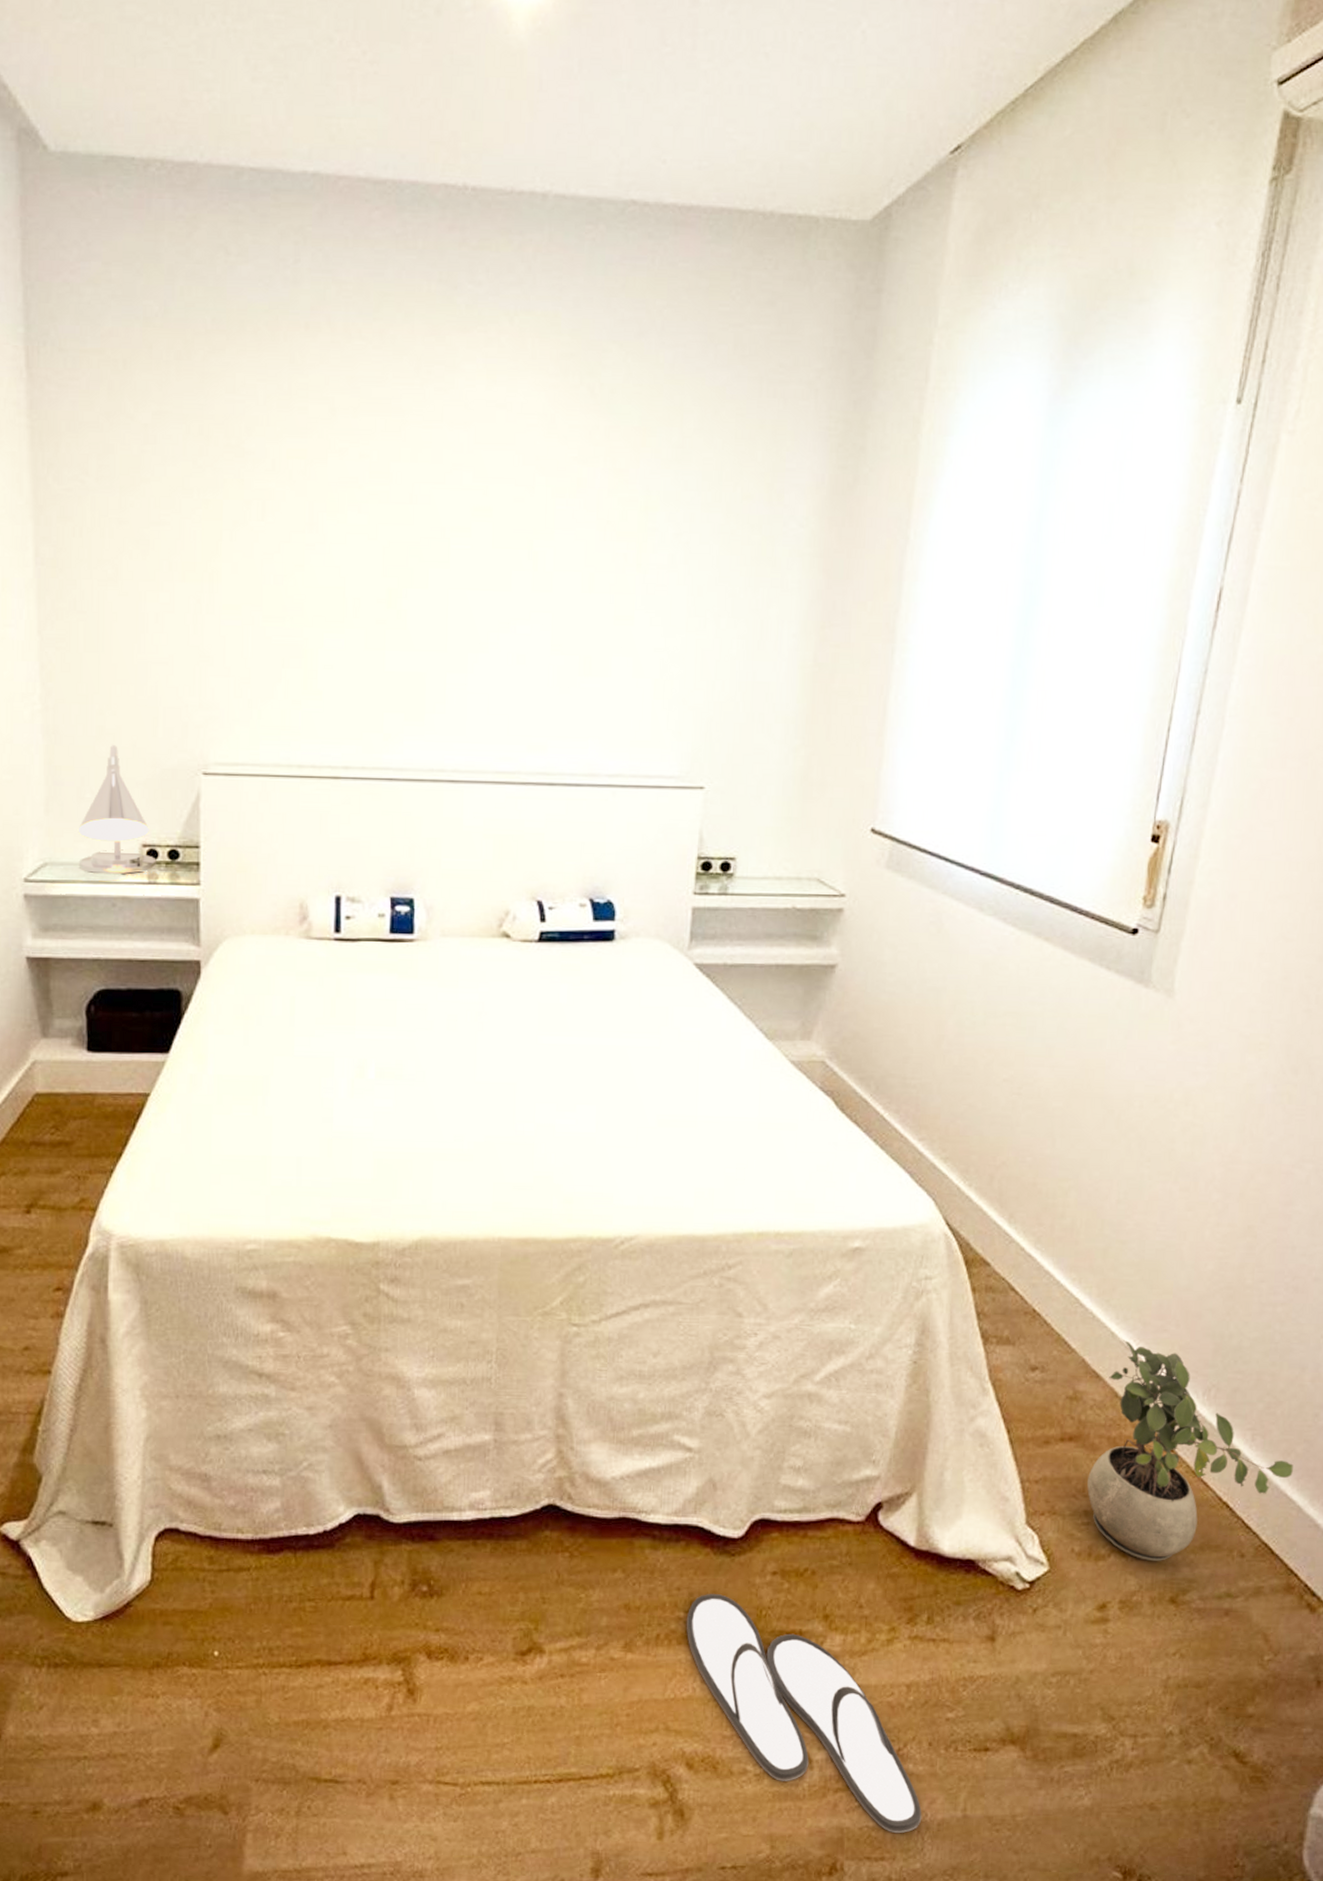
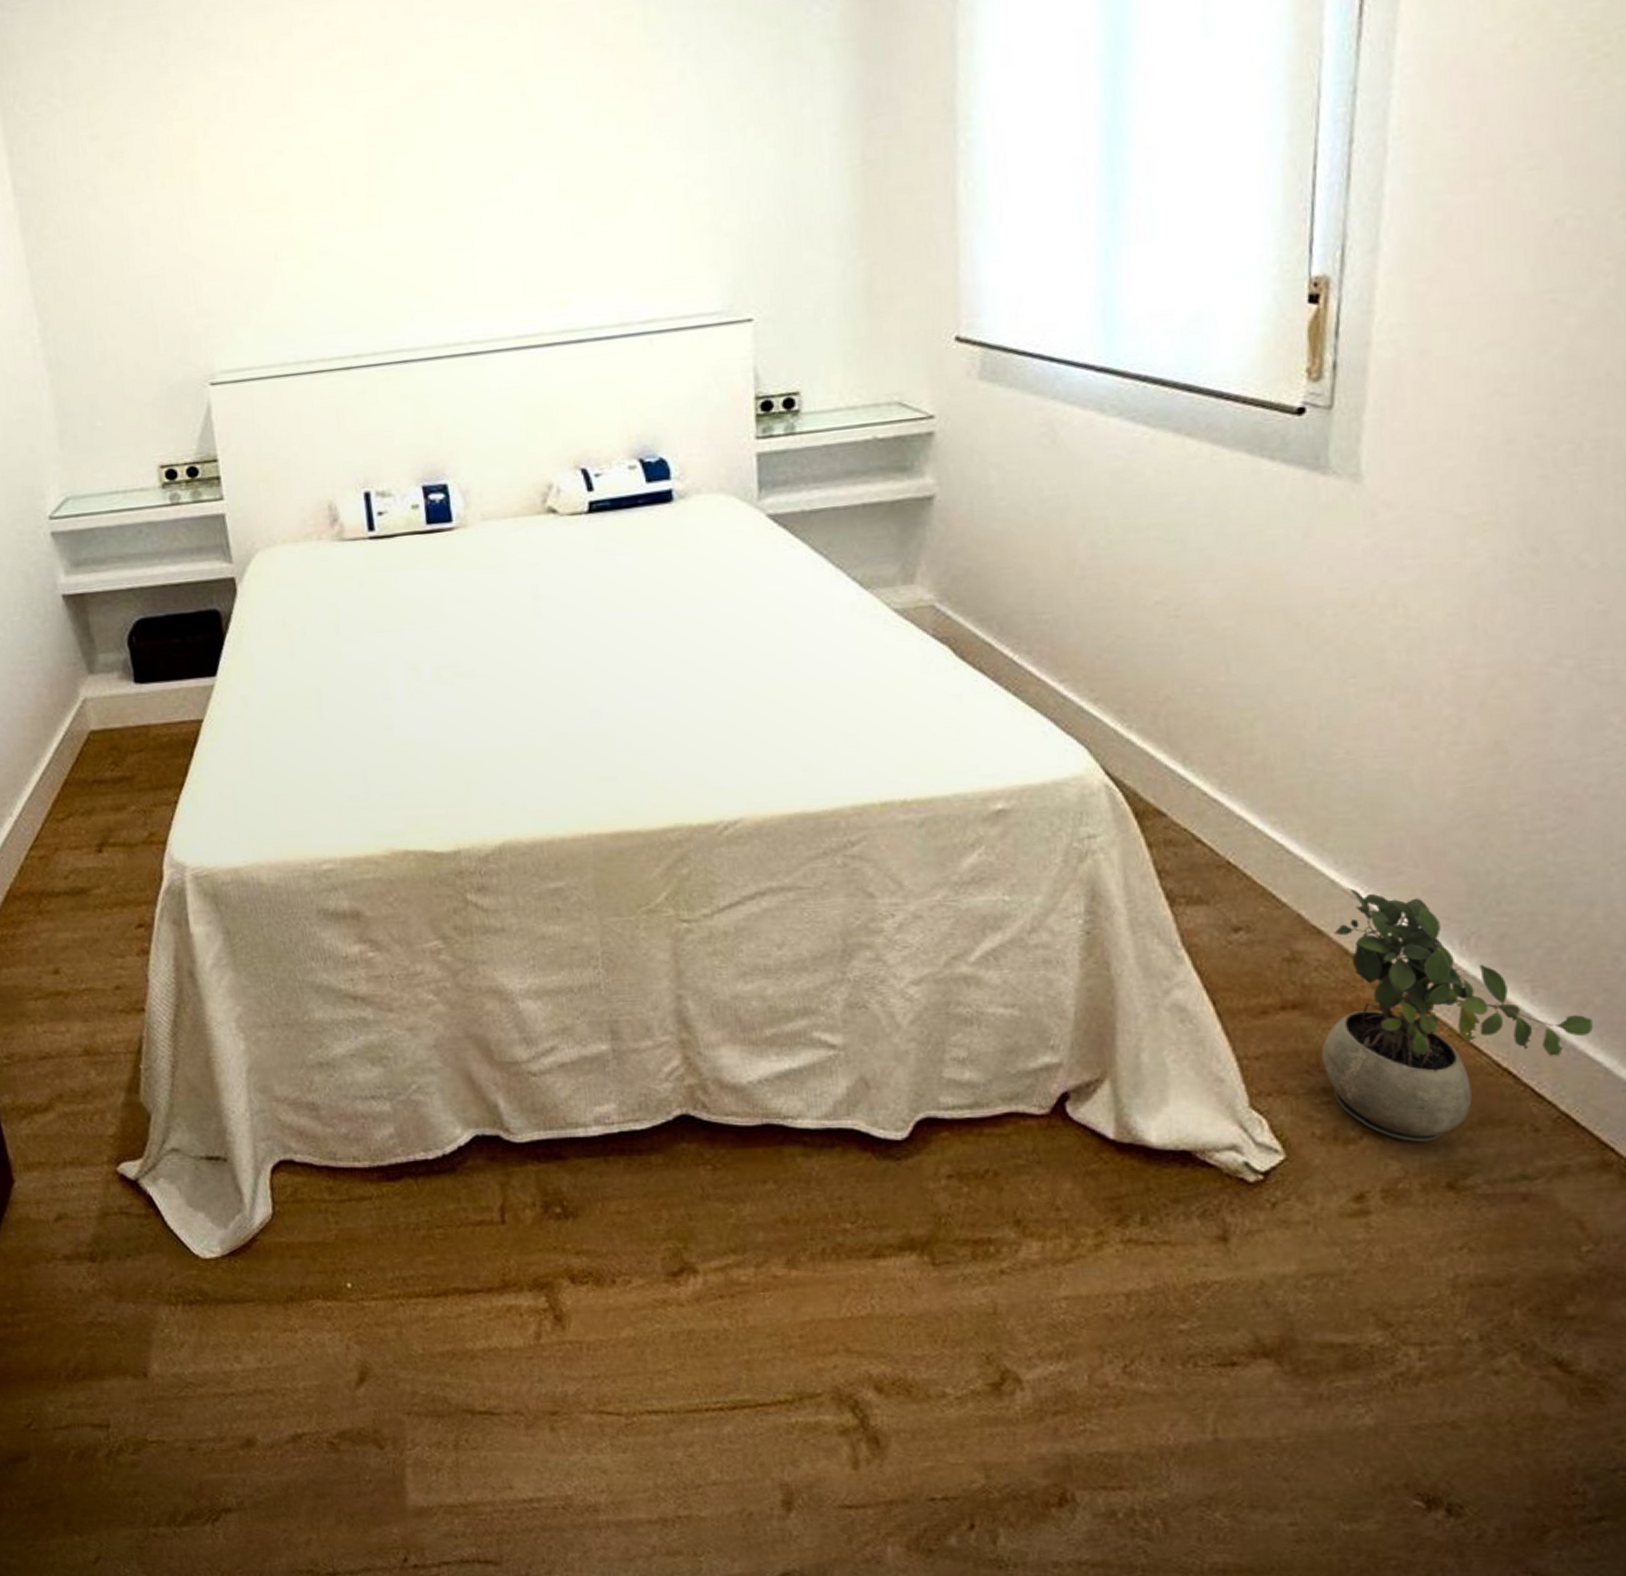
table lamp: present [78,744,156,875] -> none [94,367,177,502]
slippers: present [686,1593,922,1833] -> none [853,1201,1164,1459]

